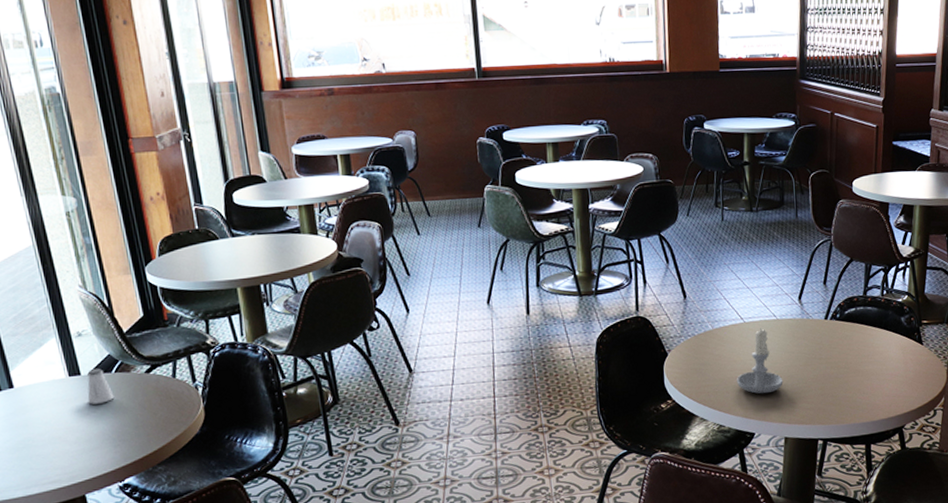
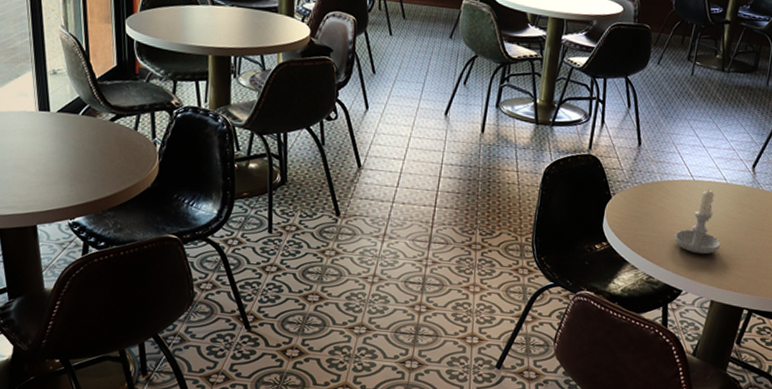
saltshaker: present [87,369,114,404] -> none [52,108,78,142]

